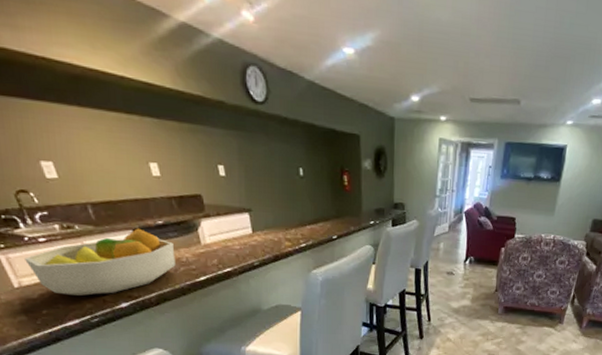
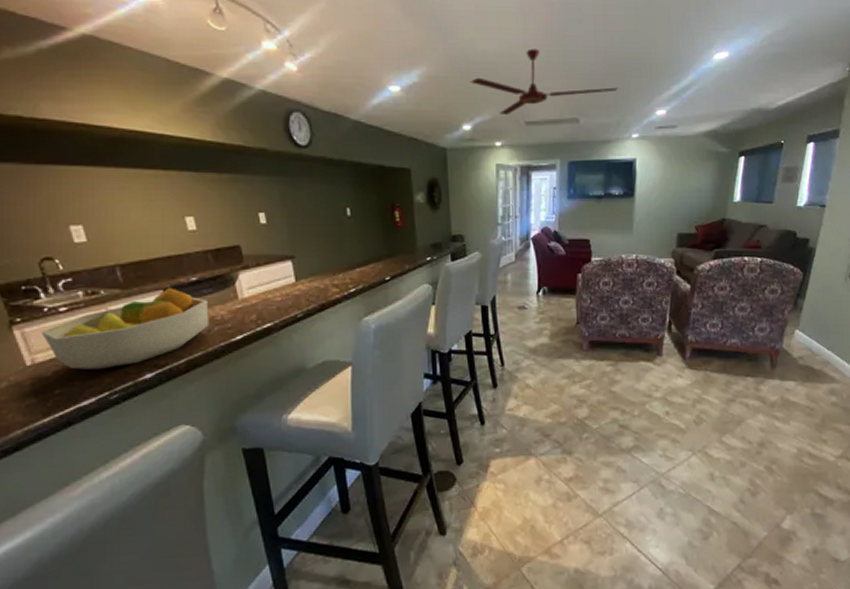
ceiling fan: none [421,21,560,90] -> present [469,48,618,116]

